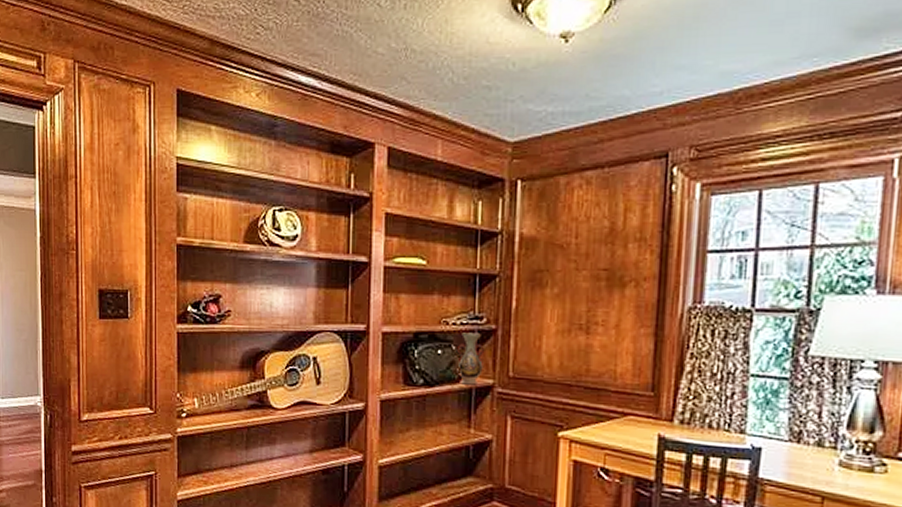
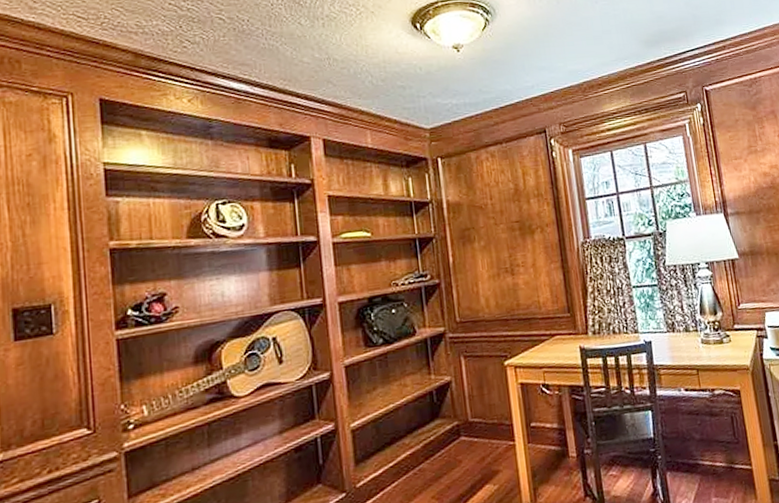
decorative vase: present [455,332,485,387] -> none [408,288,435,338]

